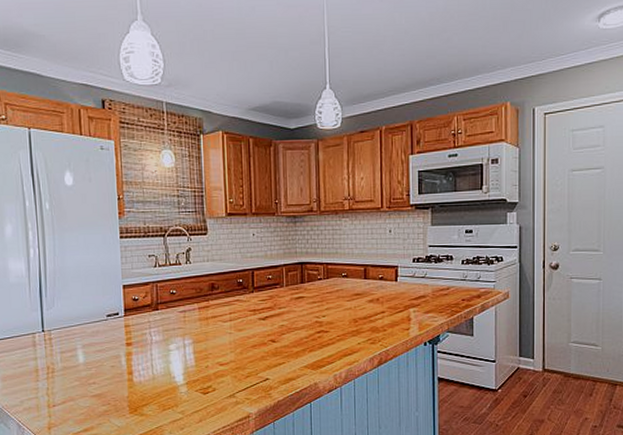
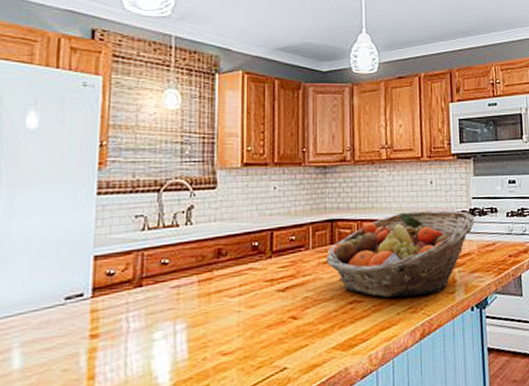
fruit basket: none [297,257,431,330] -> present [325,210,475,298]

